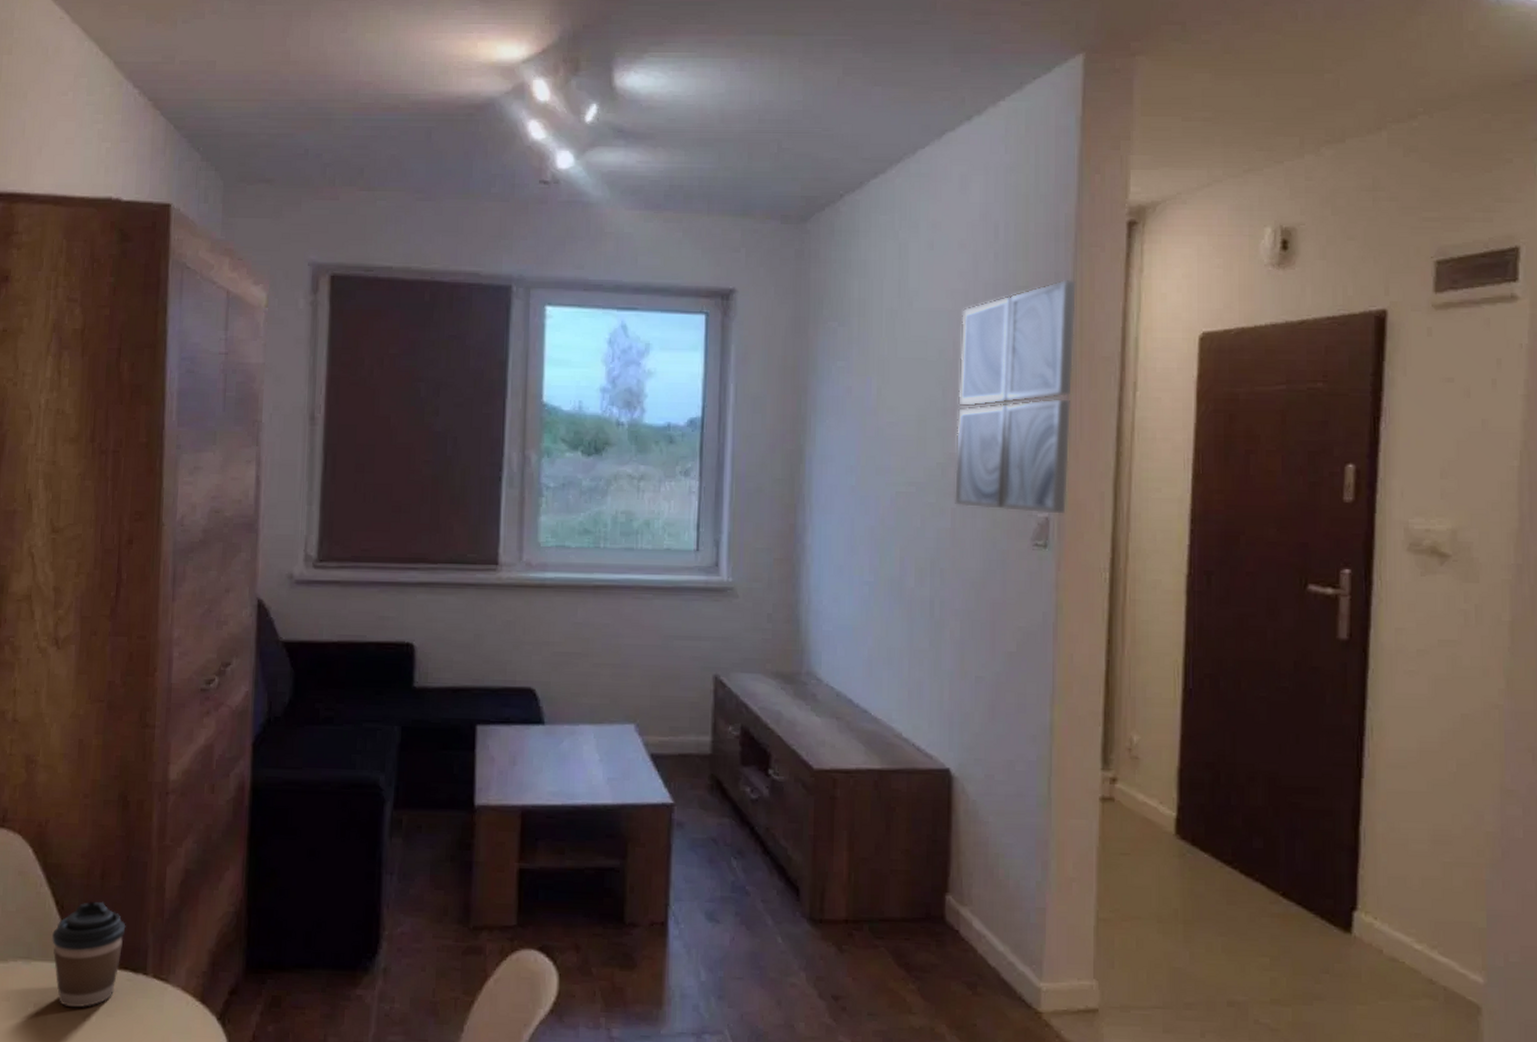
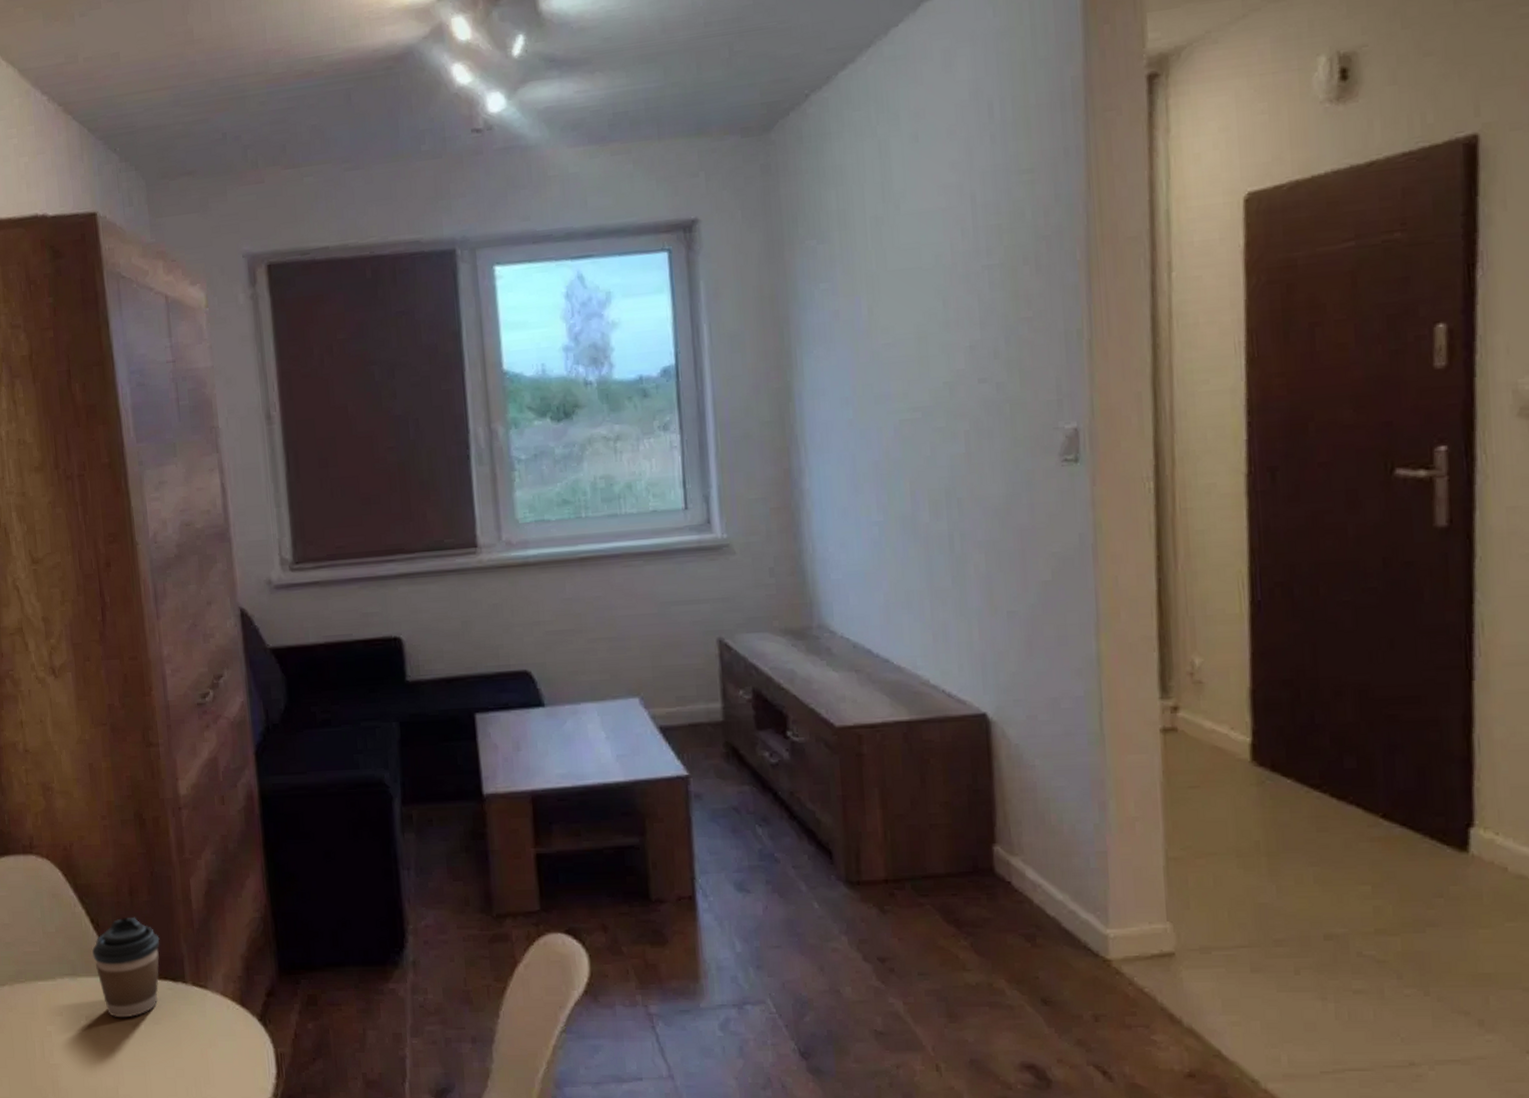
wall art: present [954,279,1077,514] -> none [958,152,1099,428]

